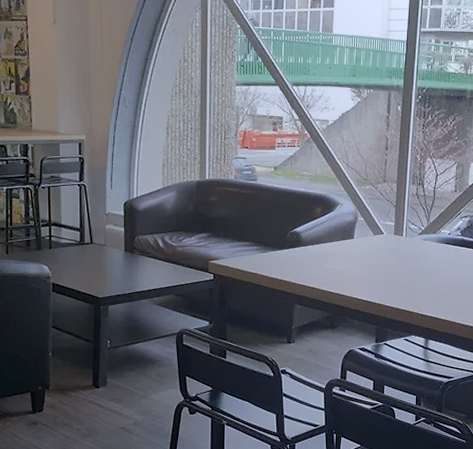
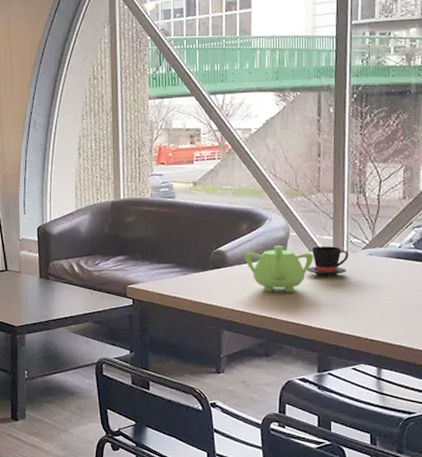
teapot: none [317,229,377,272] -> present [245,246,314,293]
teacup: none [371,231,407,258] -> present [307,246,349,277]

